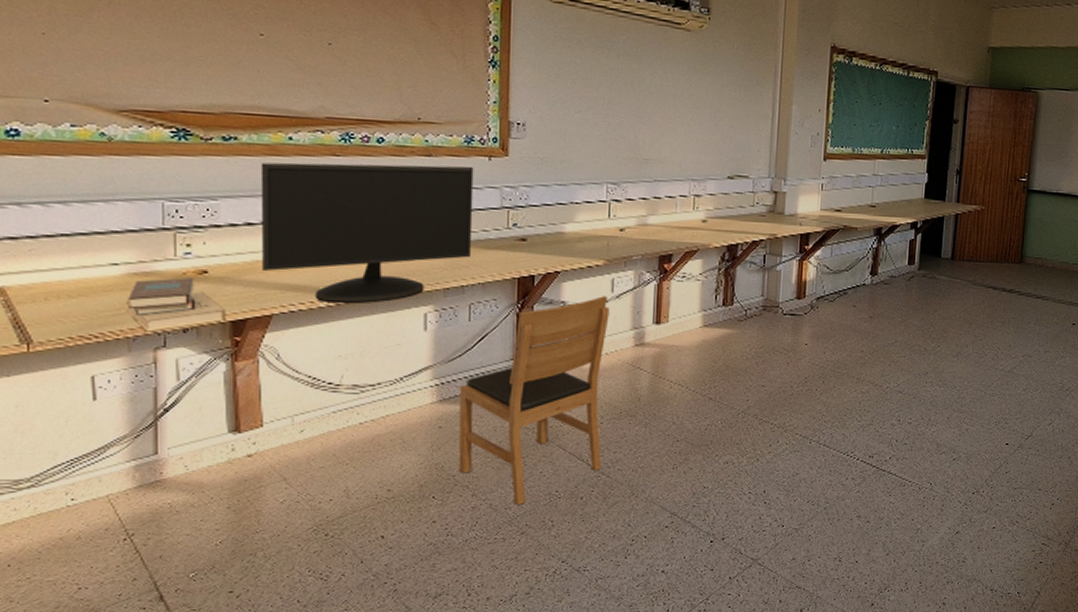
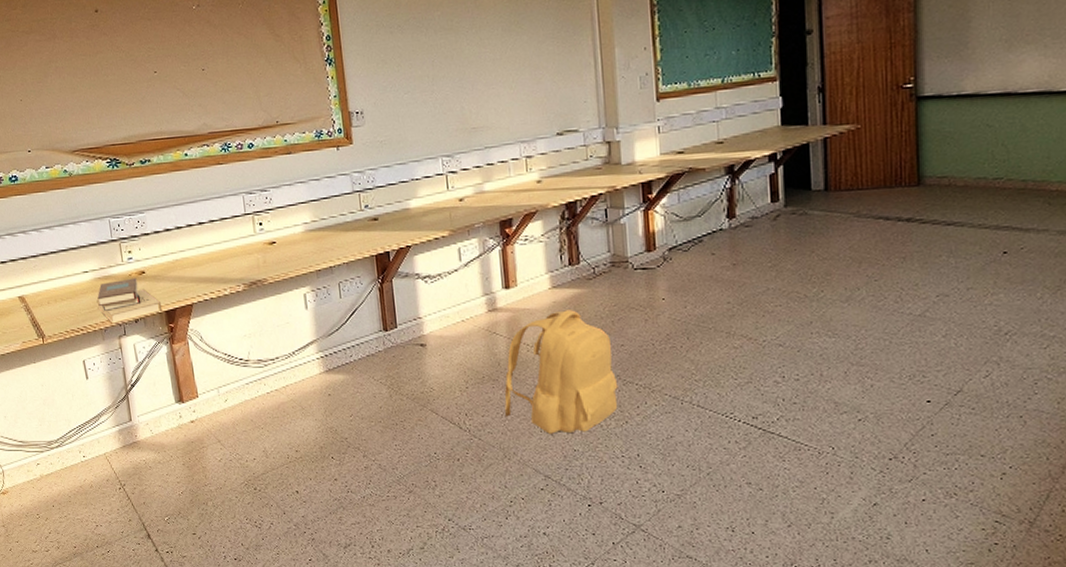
computer monitor: present [260,162,474,305] -> none [168,157,334,291]
chair: present [459,296,610,506] -> none [340,265,473,467]
backpack: none [639,349,755,471] -> present [504,310,618,434]

